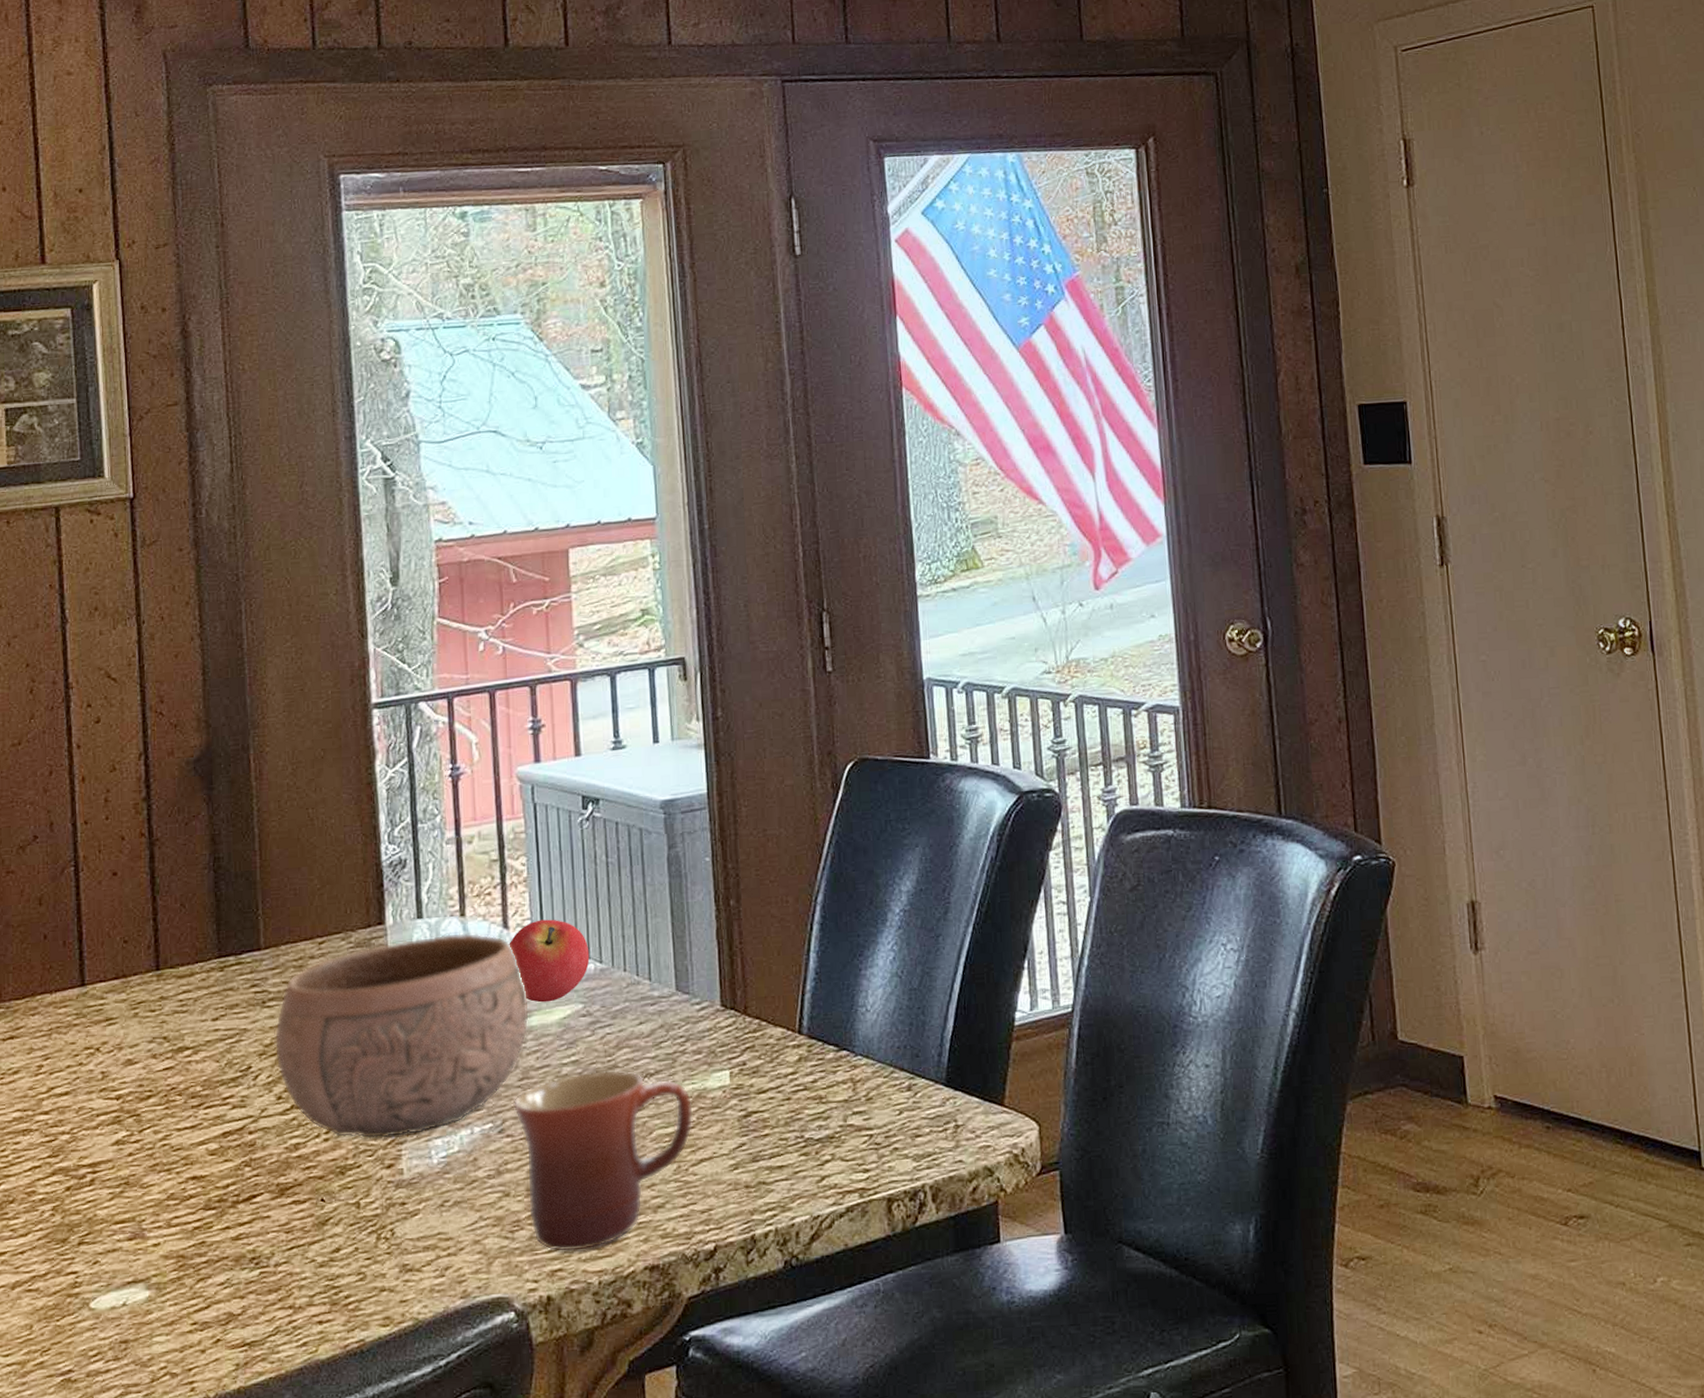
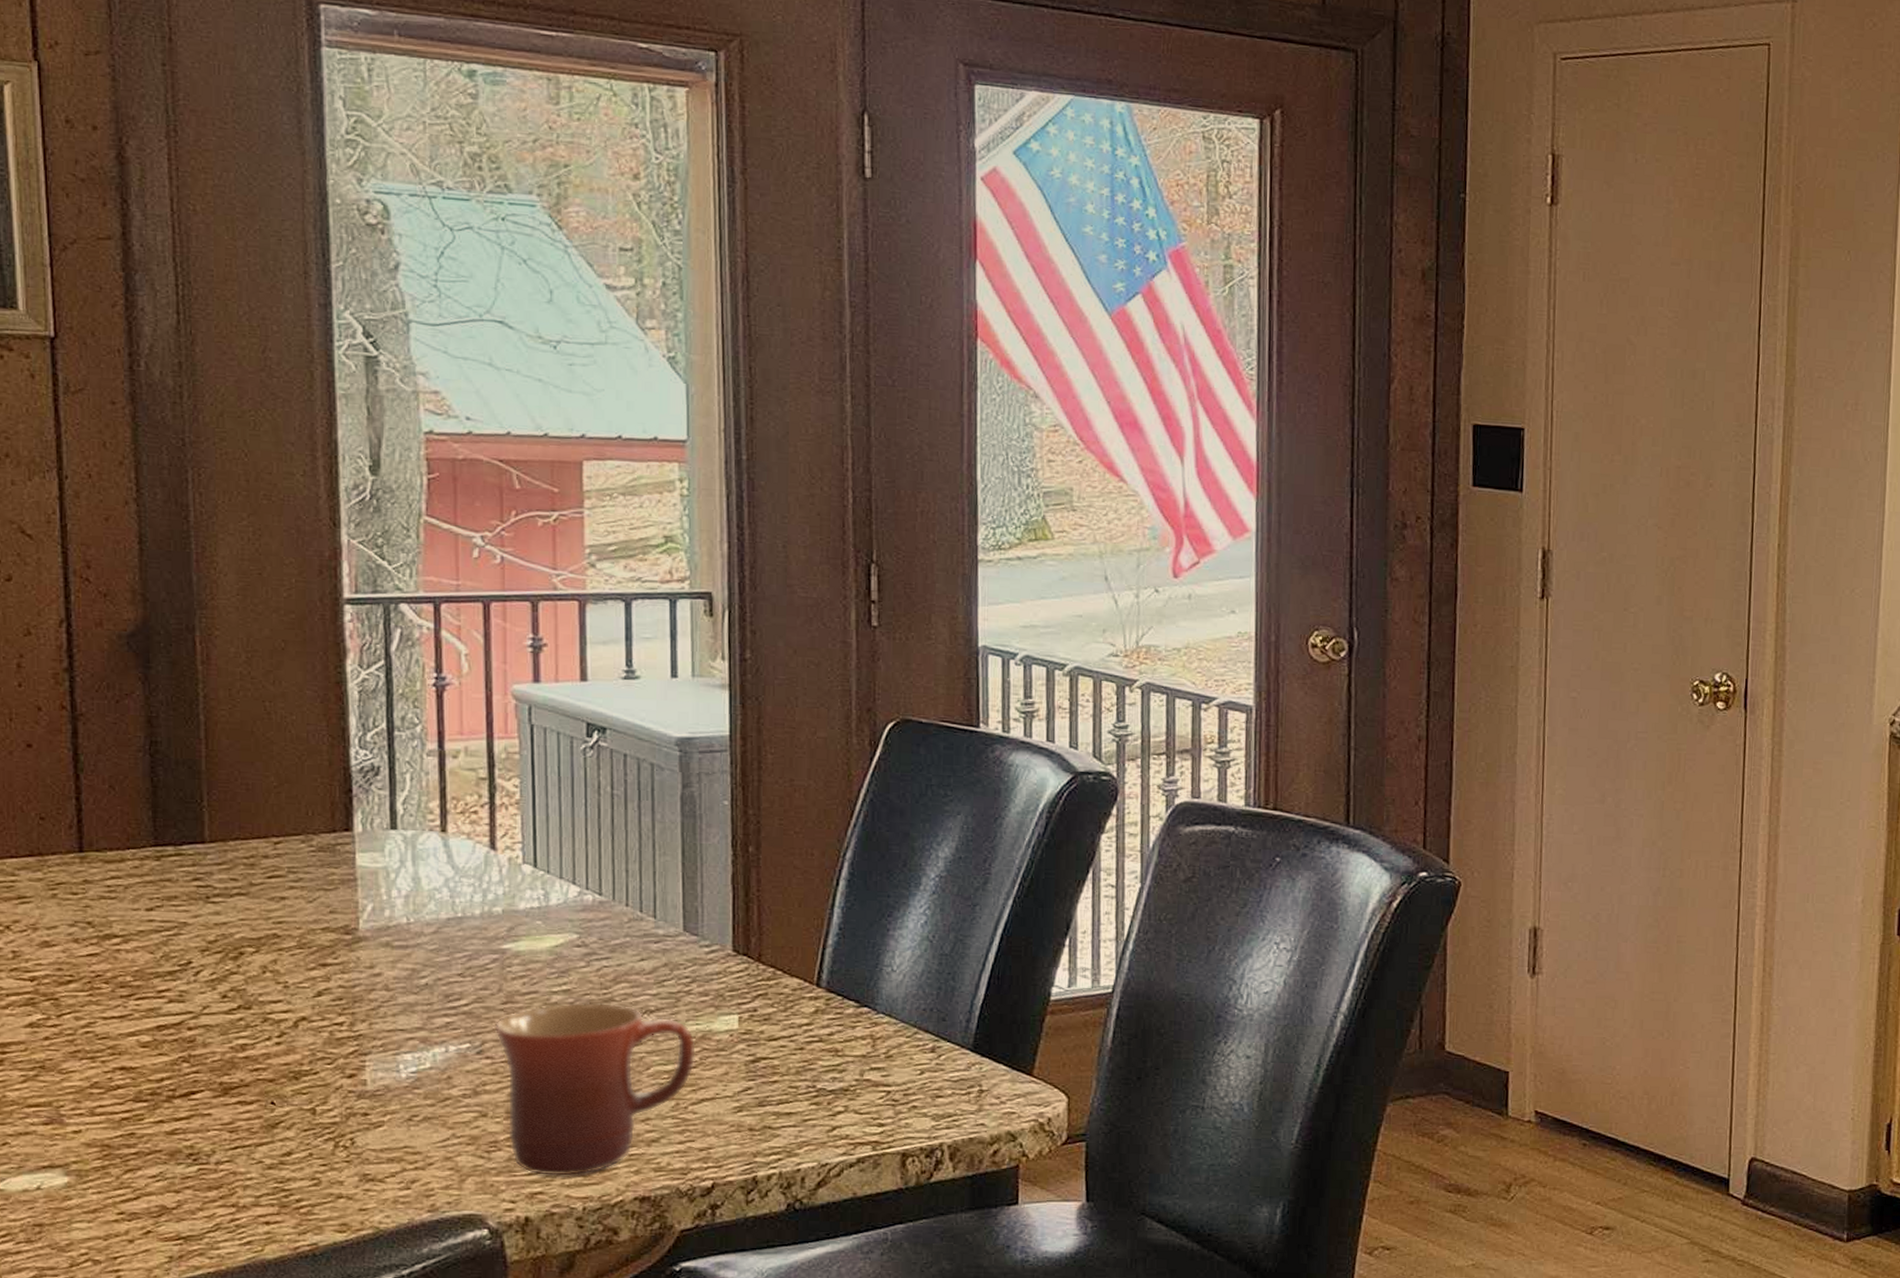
bowl: present [274,933,530,1139] -> none [219,848,517,1048]
fruit: present [509,919,590,1003] -> none [496,844,588,929]

